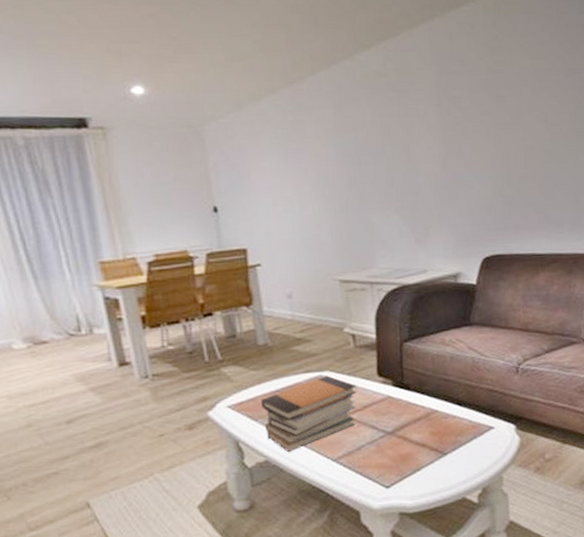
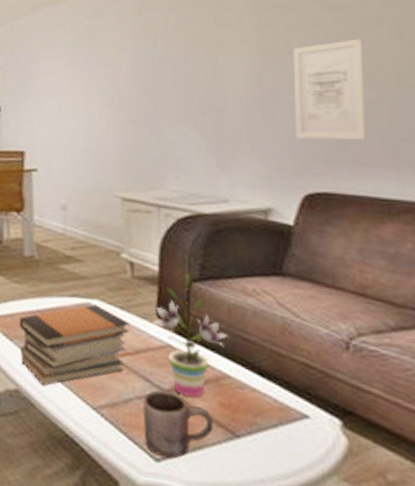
mug: none [373,432,427,483] -> present [143,390,213,458]
potted plant: none [374,336,433,434] -> present [151,273,228,398]
wall art: none [469,124,525,212] -> present [293,39,366,140]

